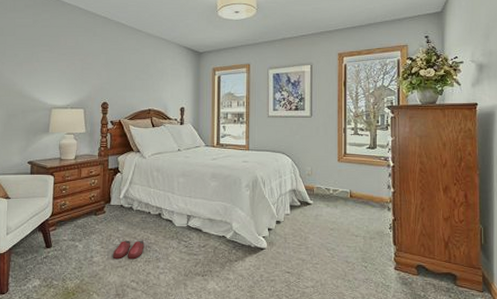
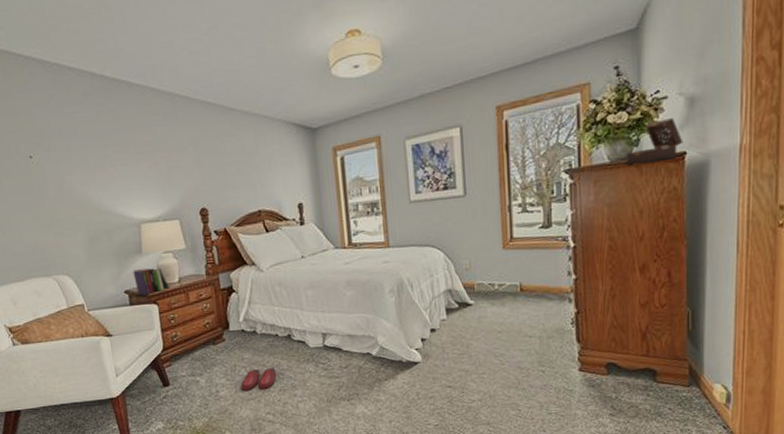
books: none [38,144,66,167] -> present [133,268,169,296]
jewelry box: none [434,78,475,109] -> present [627,118,683,166]

